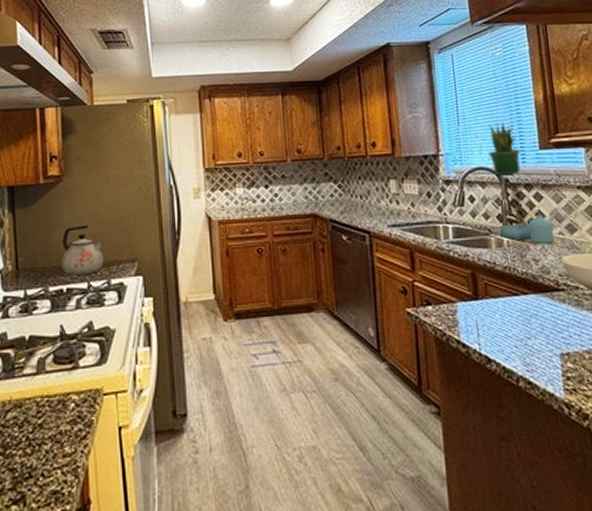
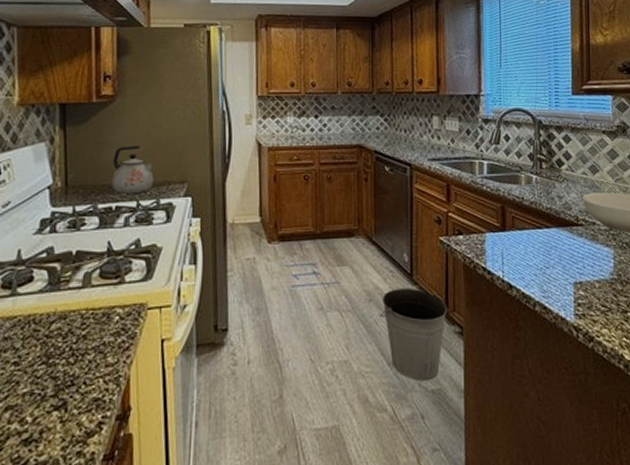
bucket: none [346,364,421,466] -> present [379,288,447,380]
planter: present [488,121,521,175] -> none [526,67,555,117]
soap dispenser: present [499,214,555,245] -> none [529,155,579,183]

